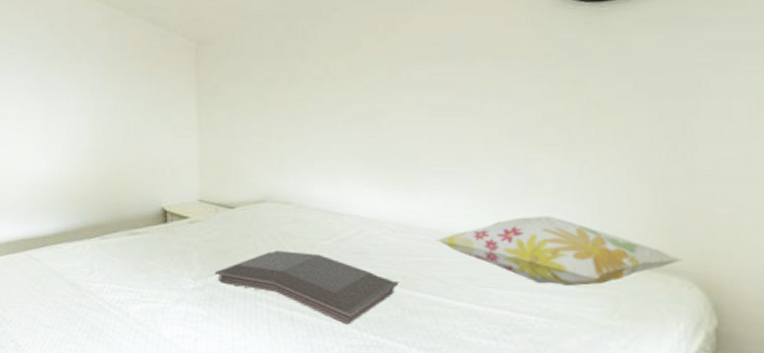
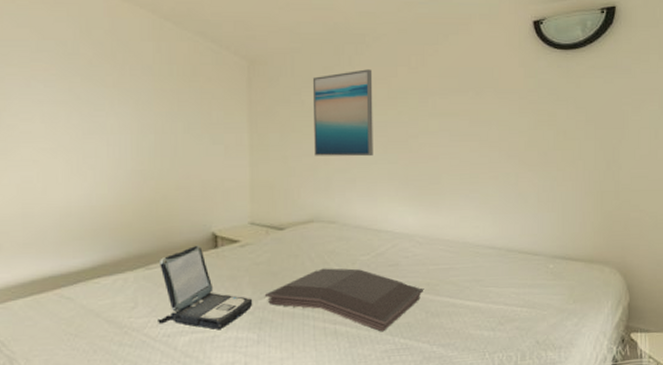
laptop: none [112,219,203,301] -> present [158,245,253,329]
wall art: none [263,42,333,135] -> present [312,69,373,157]
decorative pillow: present [434,215,684,286] -> none [451,224,612,281]

